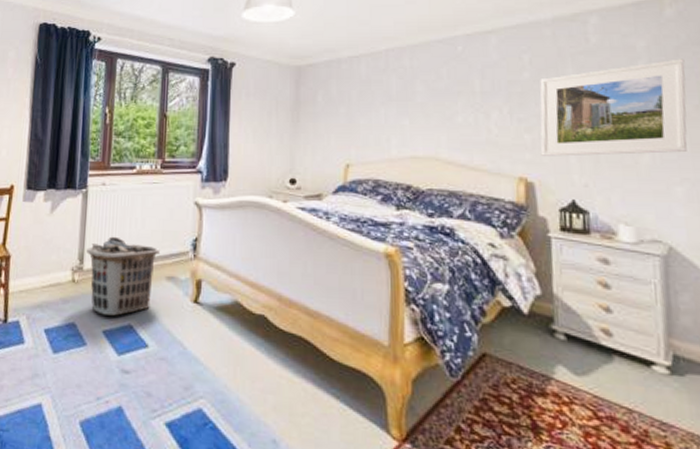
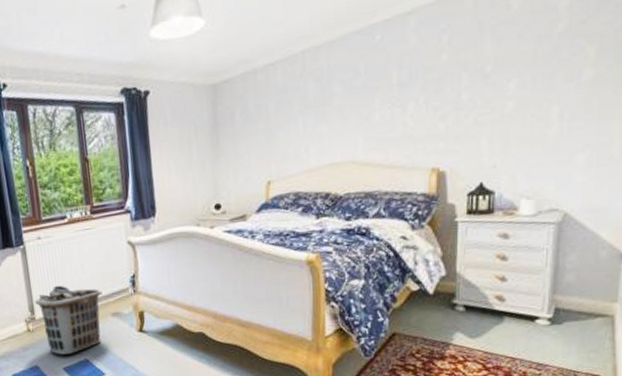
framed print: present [540,59,687,156] -> none [453,13,606,143]

